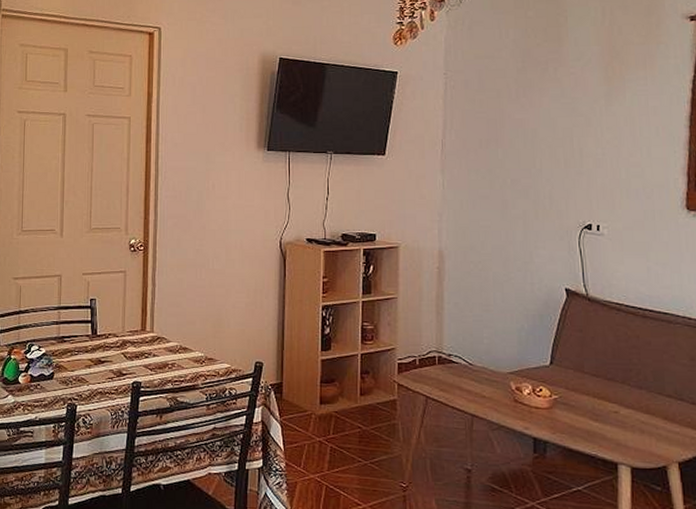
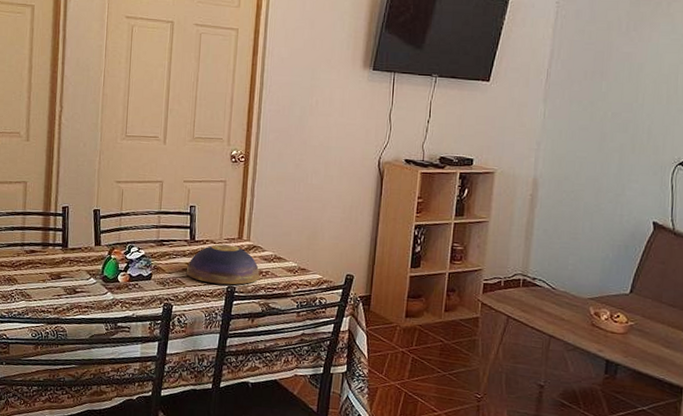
decorative bowl: none [89,337,165,380] -> present [186,244,260,285]

